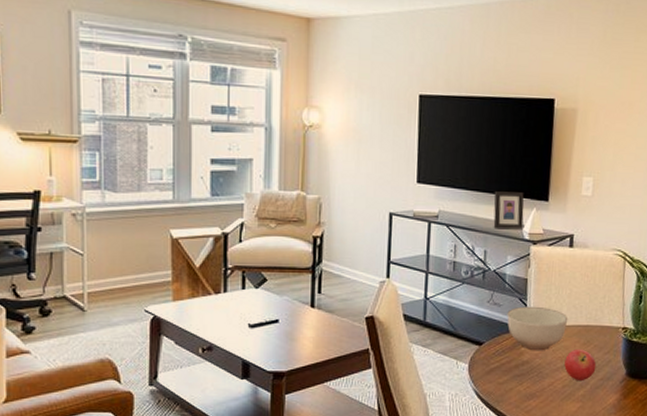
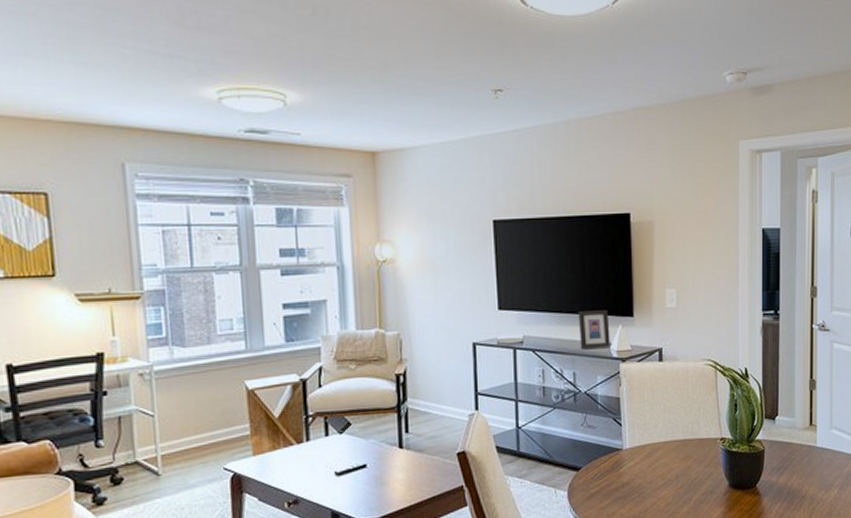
bowl: present [507,306,569,351] -> none [602,425,665,471]
fruit: present [564,348,597,380] -> none [665,464,698,497]

